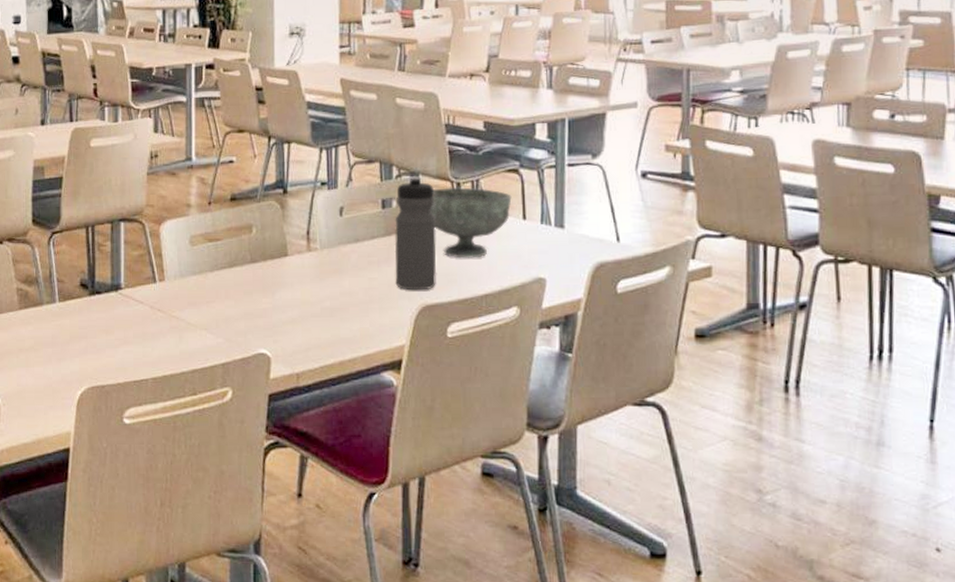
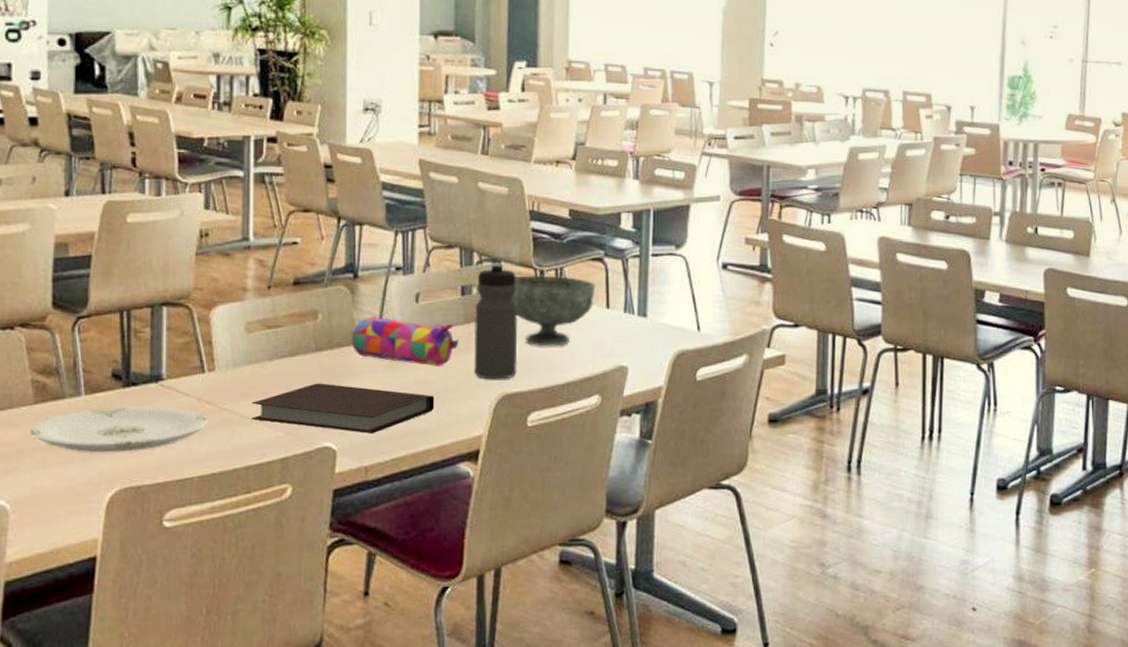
plate: none [16,314,159,354] -> present [30,407,207,453]
notebook: none [196,293,359,341] -> present [251,383,435,433]
pencil case: none [283,229,381,278] -> present [352,316,459,367]

